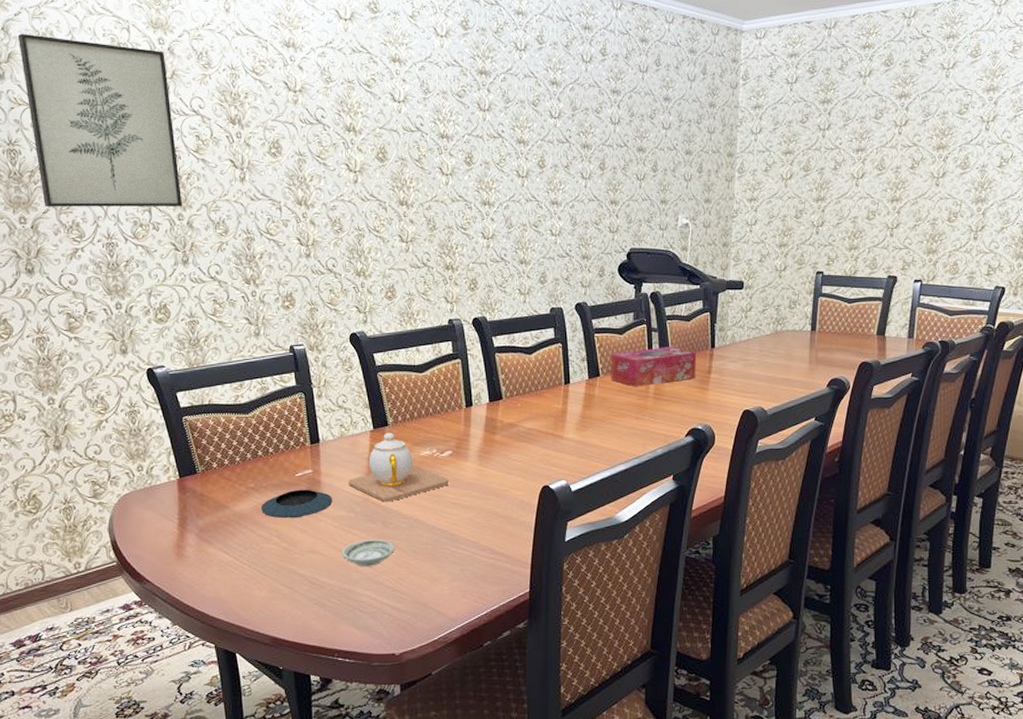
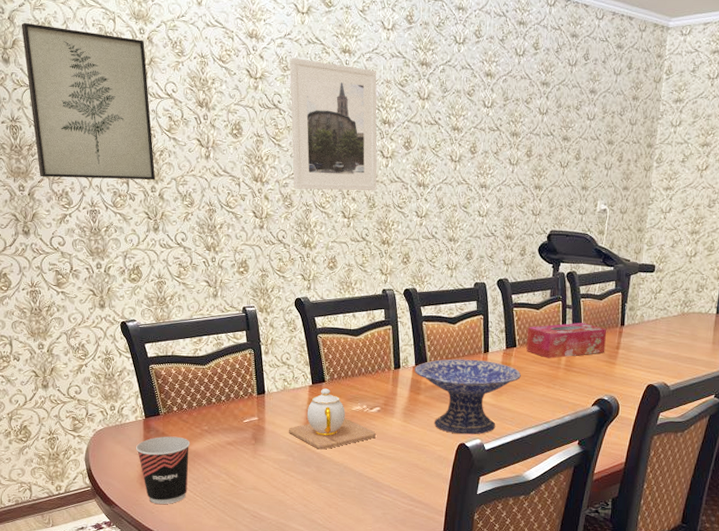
cup: none [169,497,234,576] -> present [135,436,191,504]
saucer: present [260,489,333,519] -> none [212,434,275,459]
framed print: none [333,68,437,212] -> present [289,57,377,190]
saucer: present [341,539,394,566] -> none [280,481,326,505]
decorative bowl: none [489,392,608,476] -> present [415,359,522,435]

